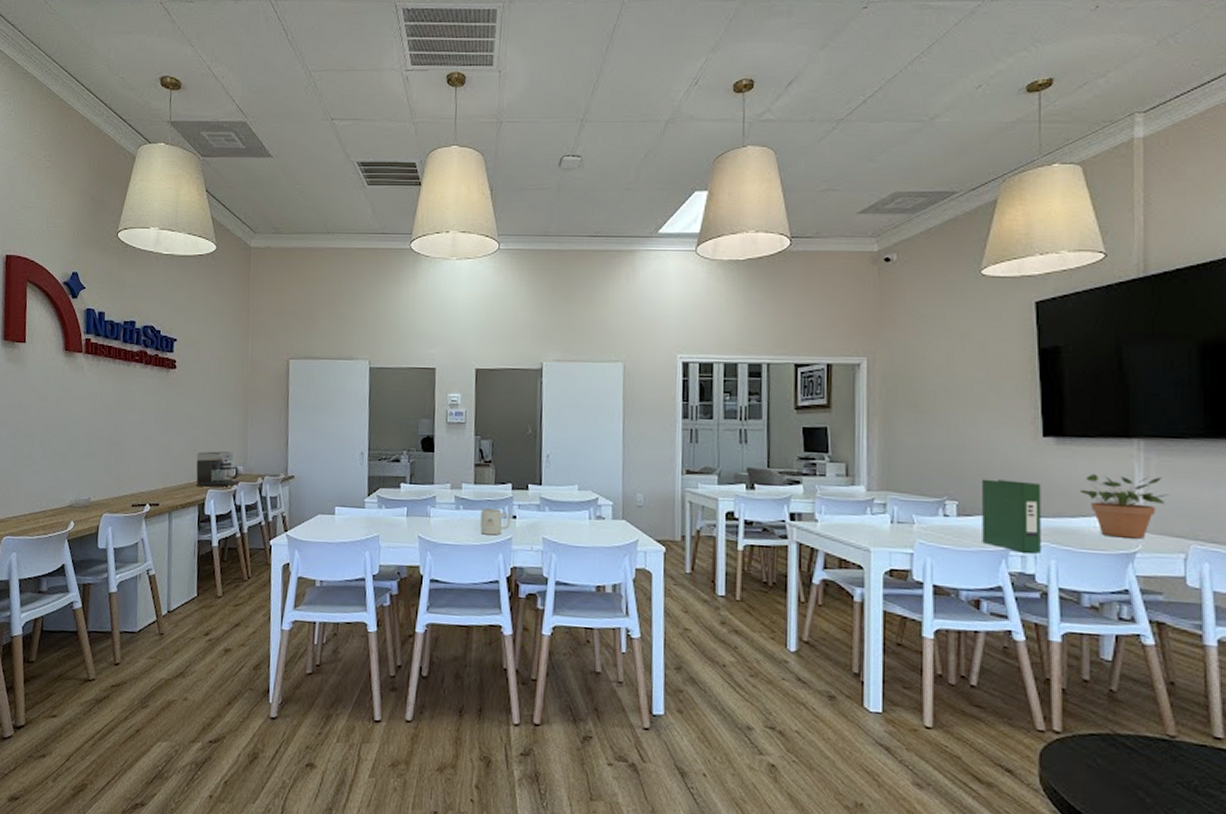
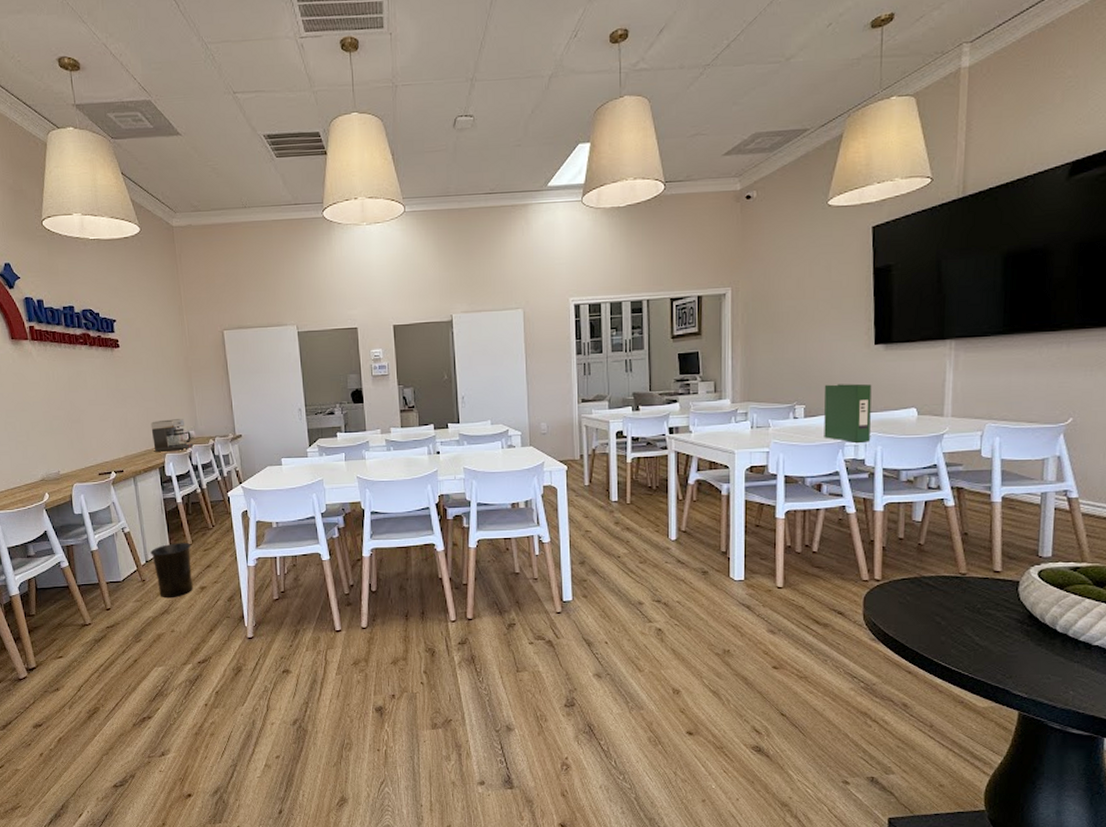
waste bin: none [174,593,221,658] -> present [150,543,193,597]
mug: present [479,508,510,536] -> none [408,447,435,470]
potted plant: present [1080,473,1169,539] -> none [903,370,972,423]

